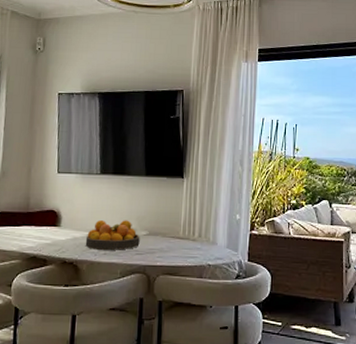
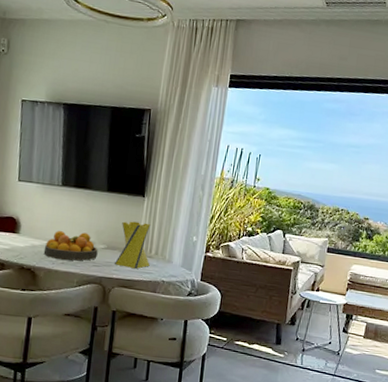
vase: none [158,204,194,253] -> present [115,221,151,269]

